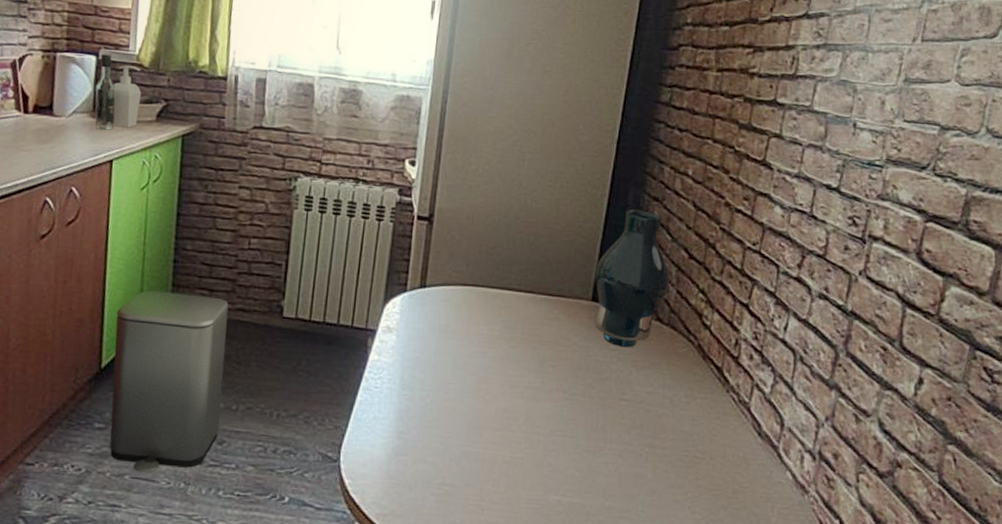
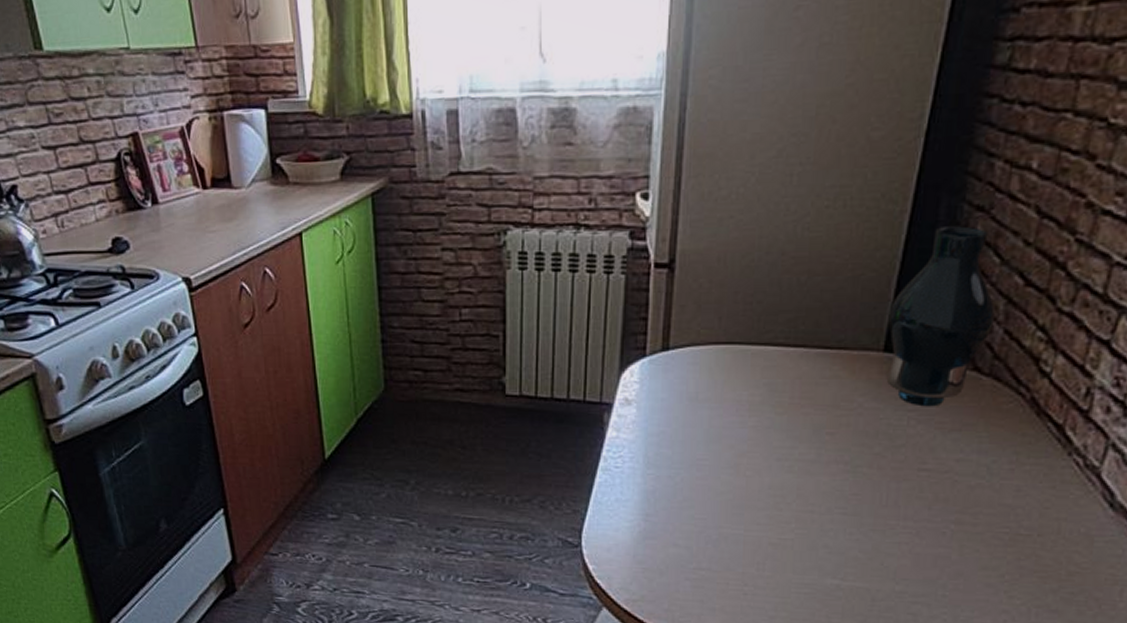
bottle: present [94,54,116,130] -> none [270,105,298,198]
pedal bin: present [109,290,229,473] -> none [331,375,450,561]
soap bottle: present [112,65,141,128] -> none [289,114,321,193]

